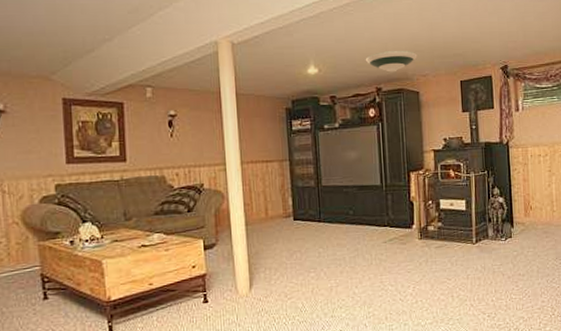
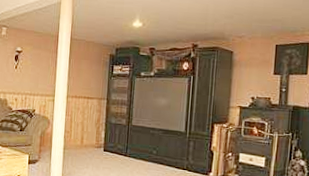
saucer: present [365,51,418,73] -> none [186,12,236,32]

